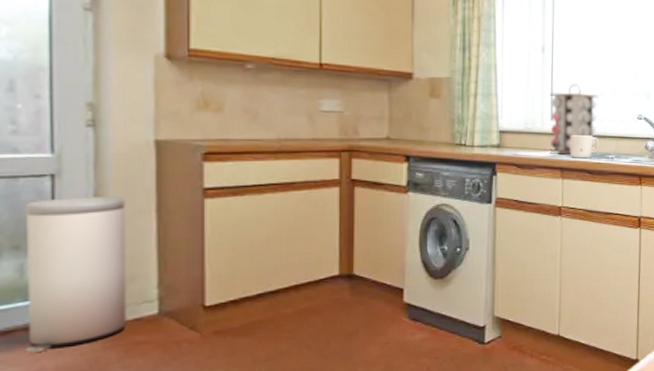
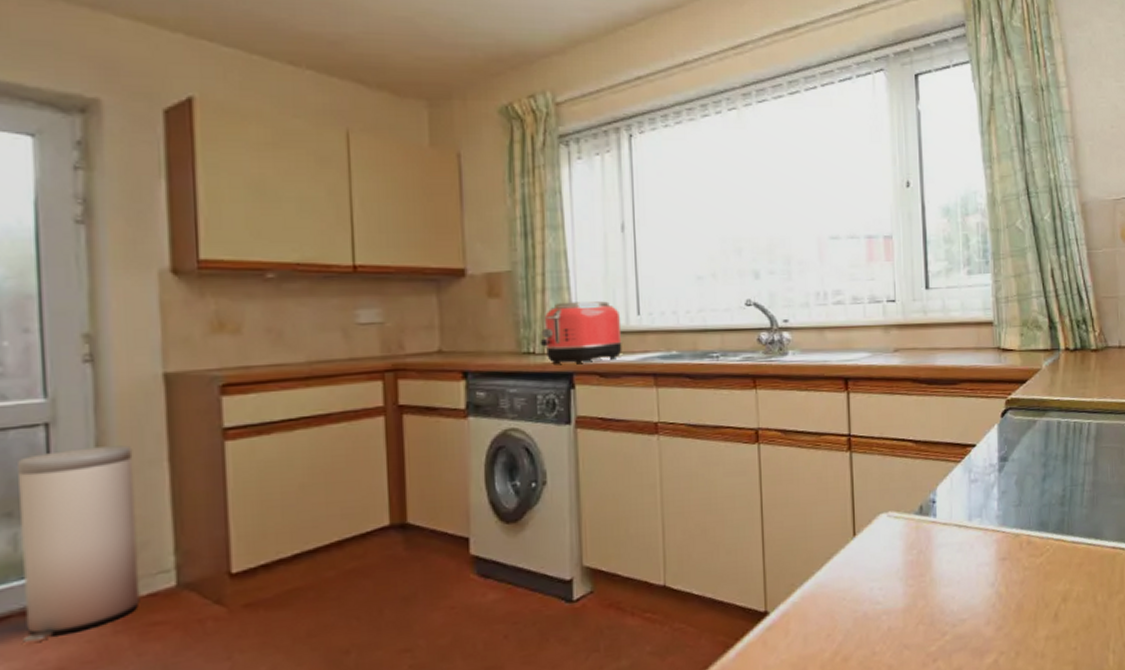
toaster: none [470,106,537,156] -> present [540,301,622,365]
spice rack: present [549,83,599,156] -> none [634,266,697,358]
mug: present [570,134,600,159] -> none [662,329,701,360]

